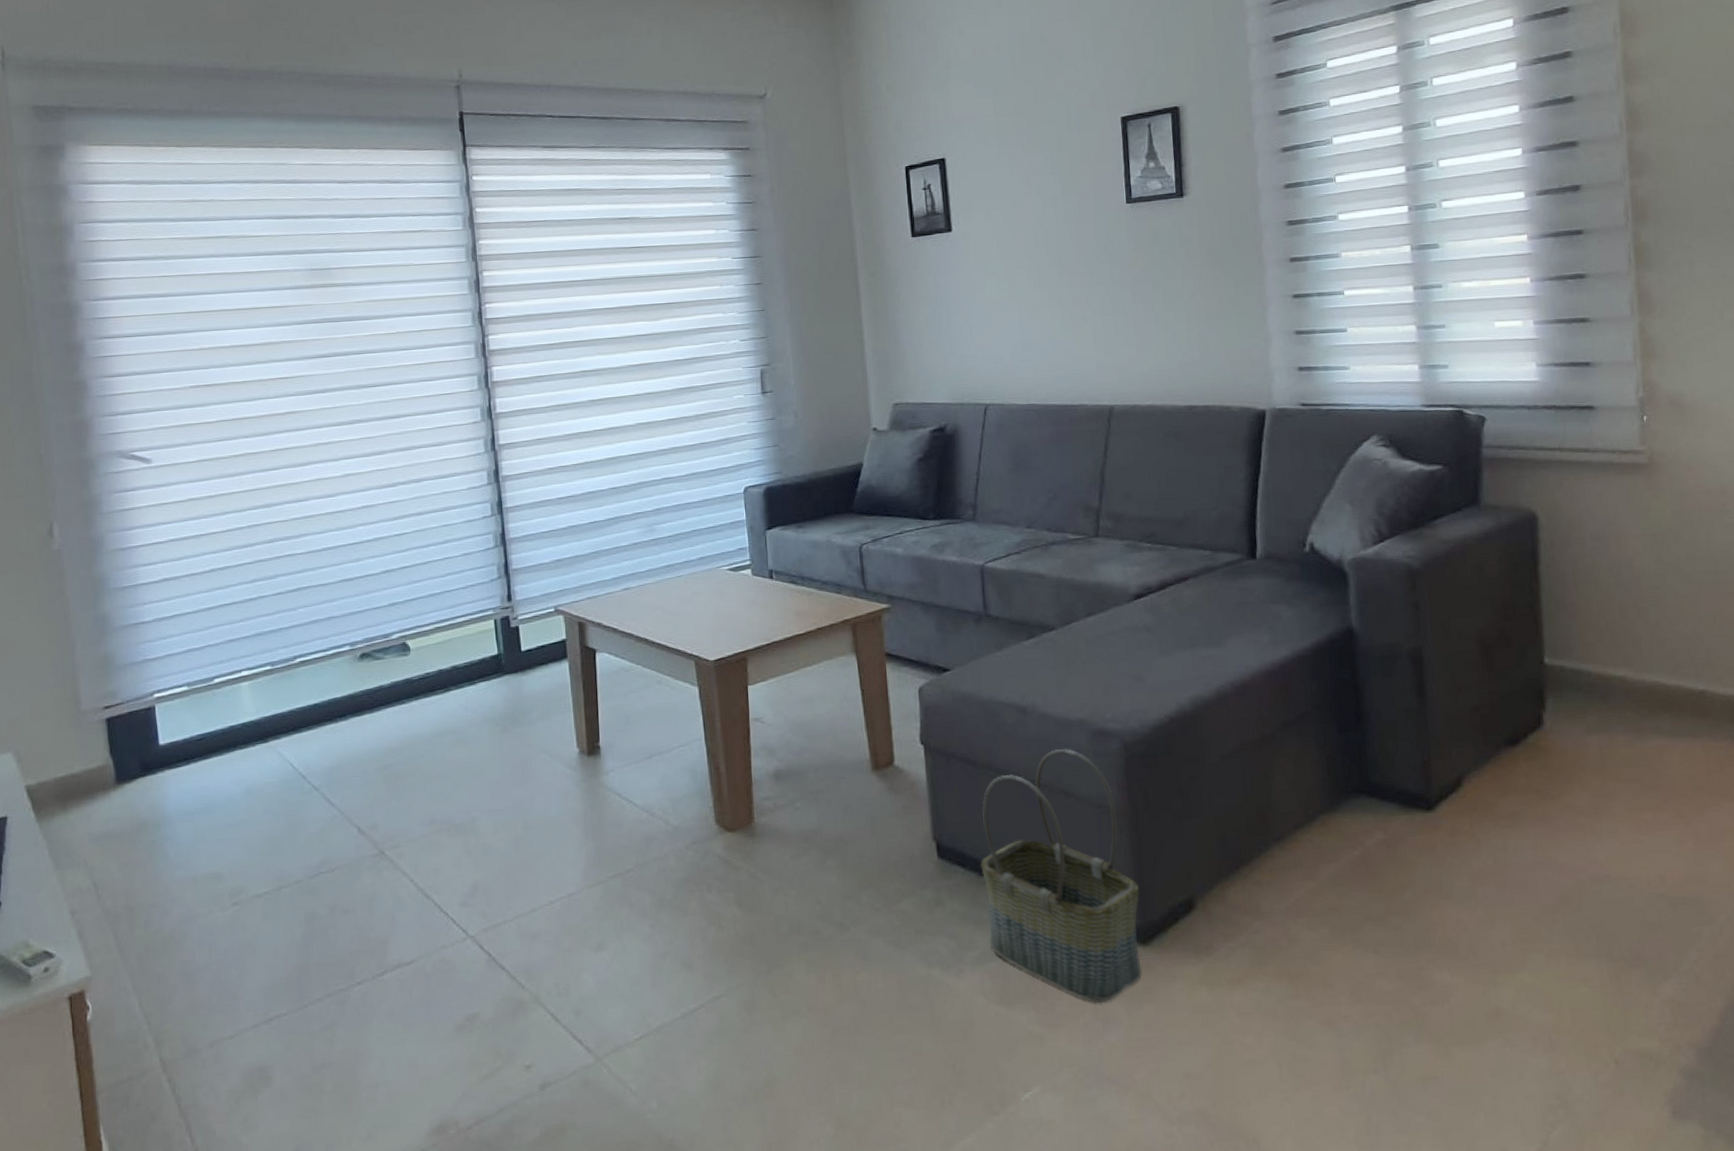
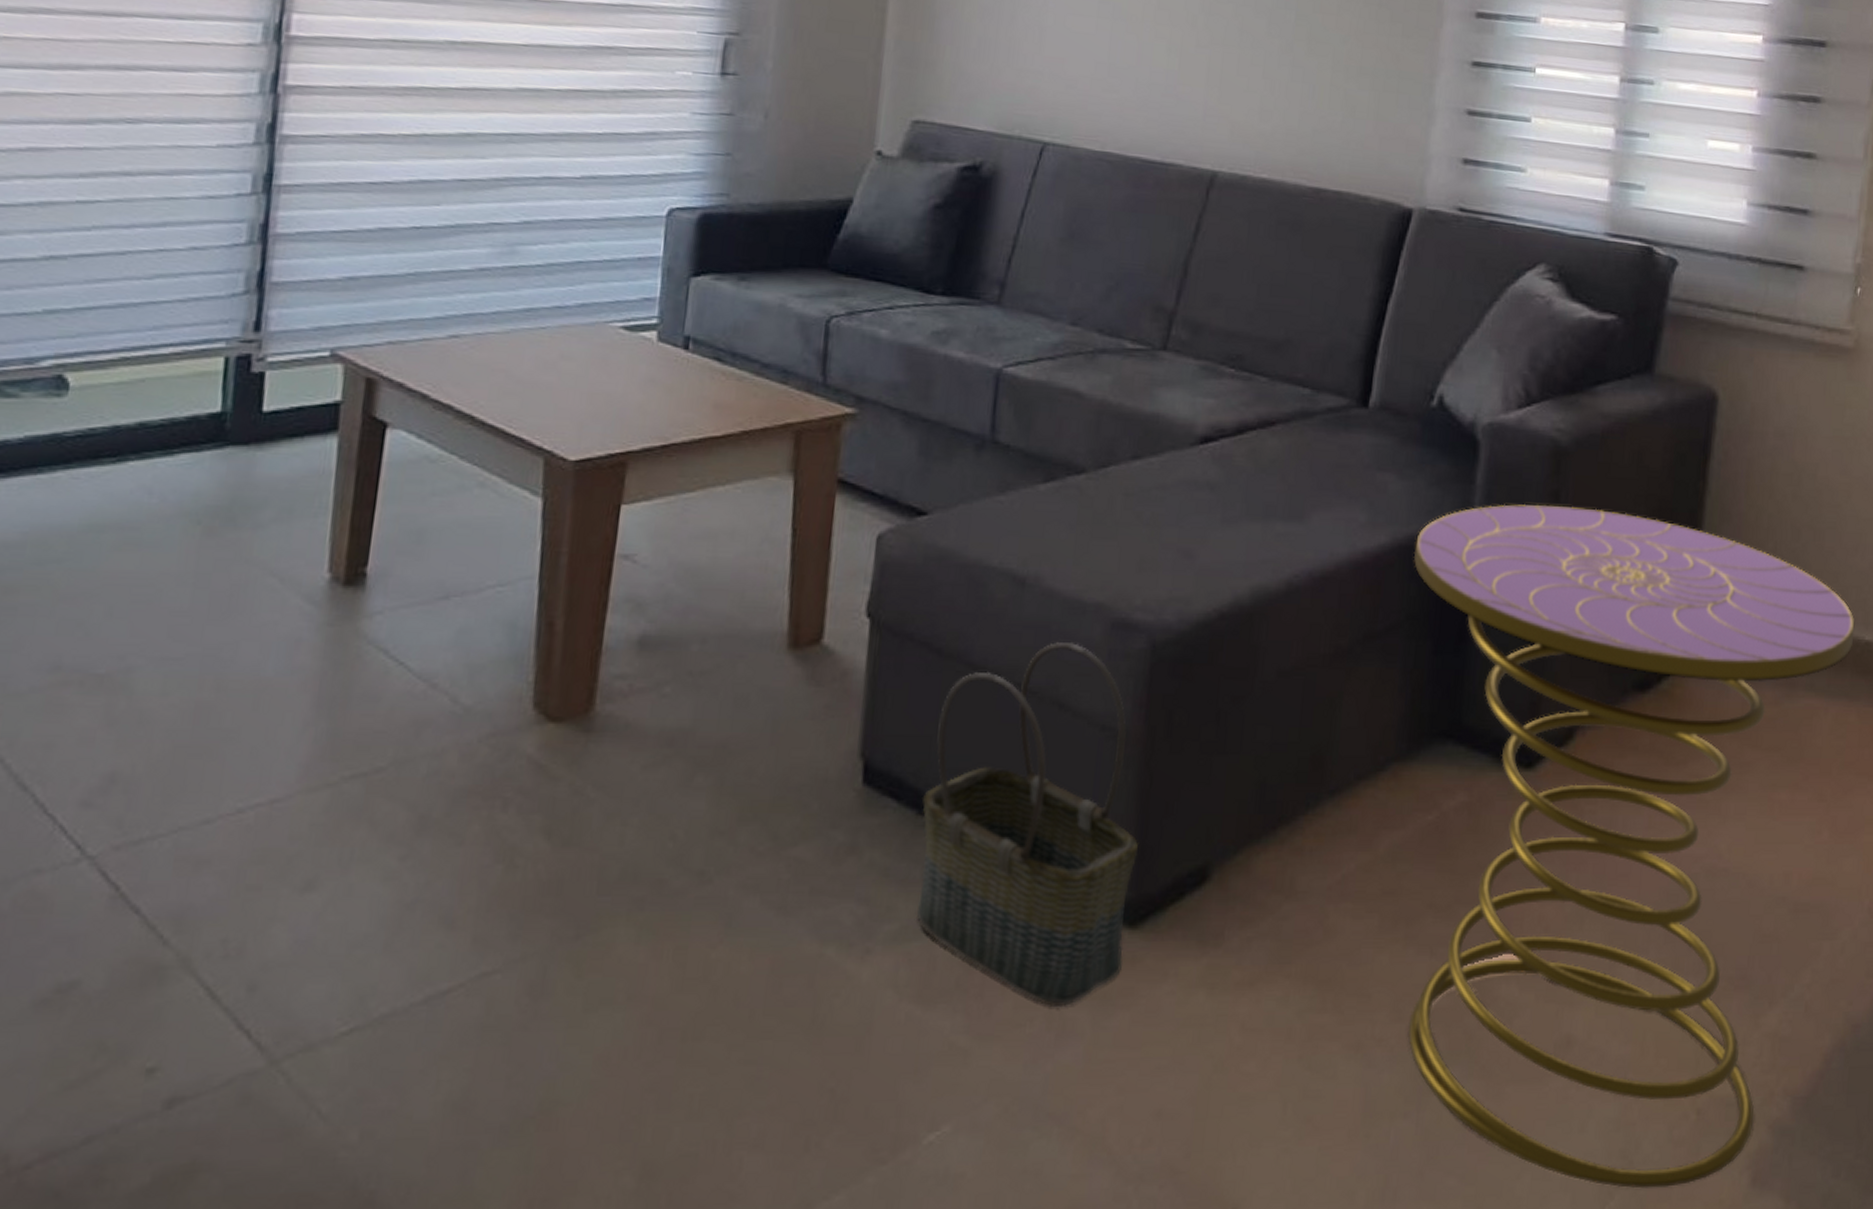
side table: none [1310,612,1688,1121] -> present [1408,504,1855,1189]

